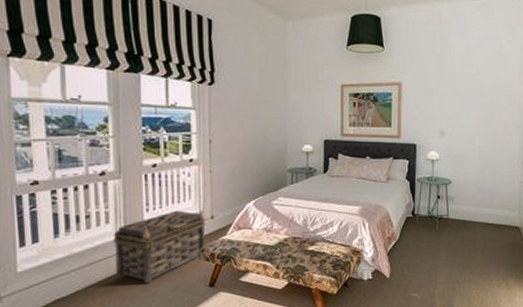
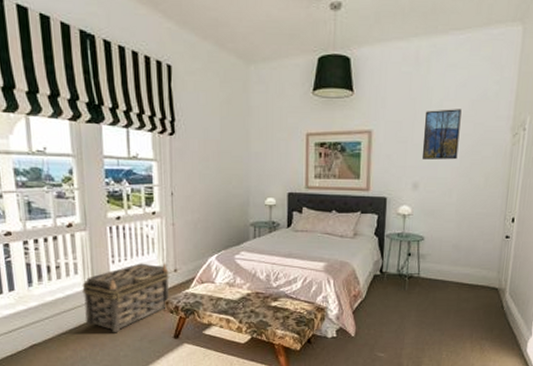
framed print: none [447,64,480,110] -> present [421,109,462,160]

